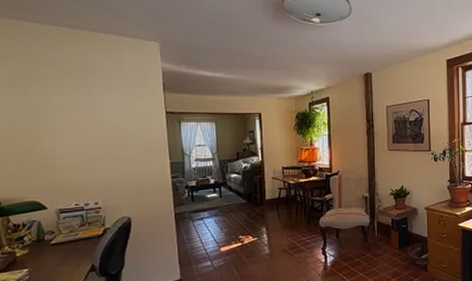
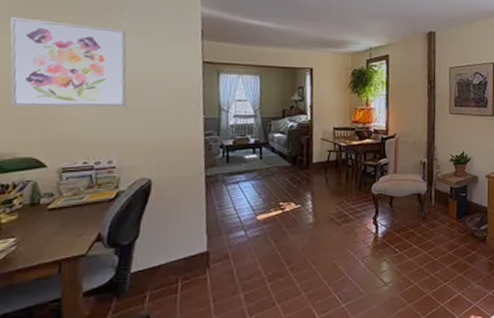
wall art: none [9,81,105,159] -> present [9,17,127,107]

